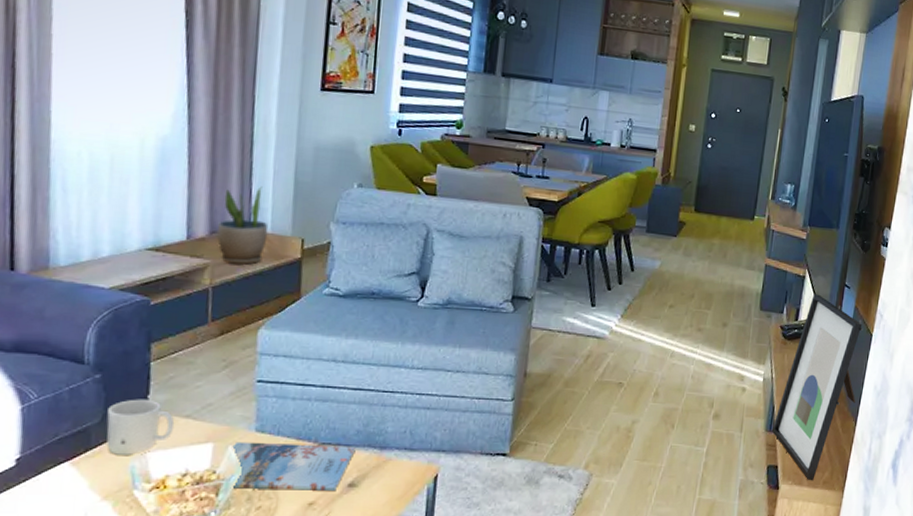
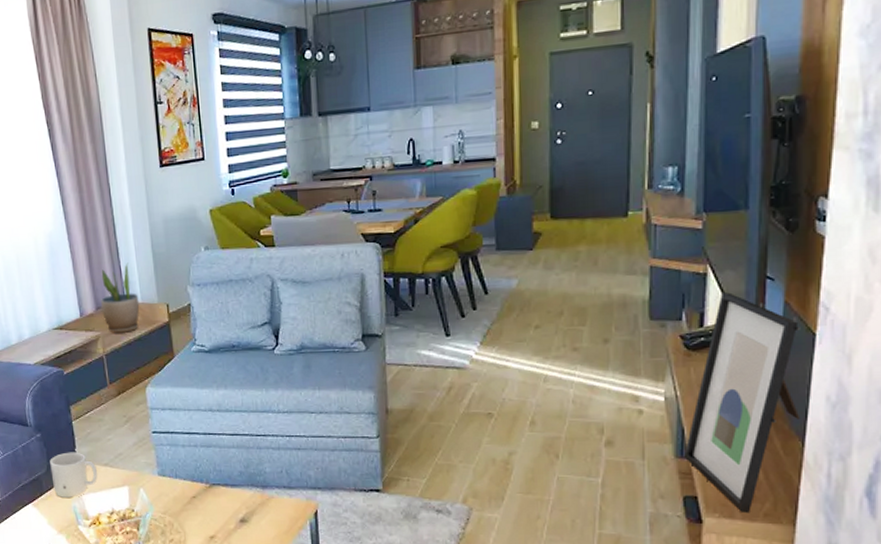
magazine: present [230,441,356,490] -> none [141,484,241,525]

